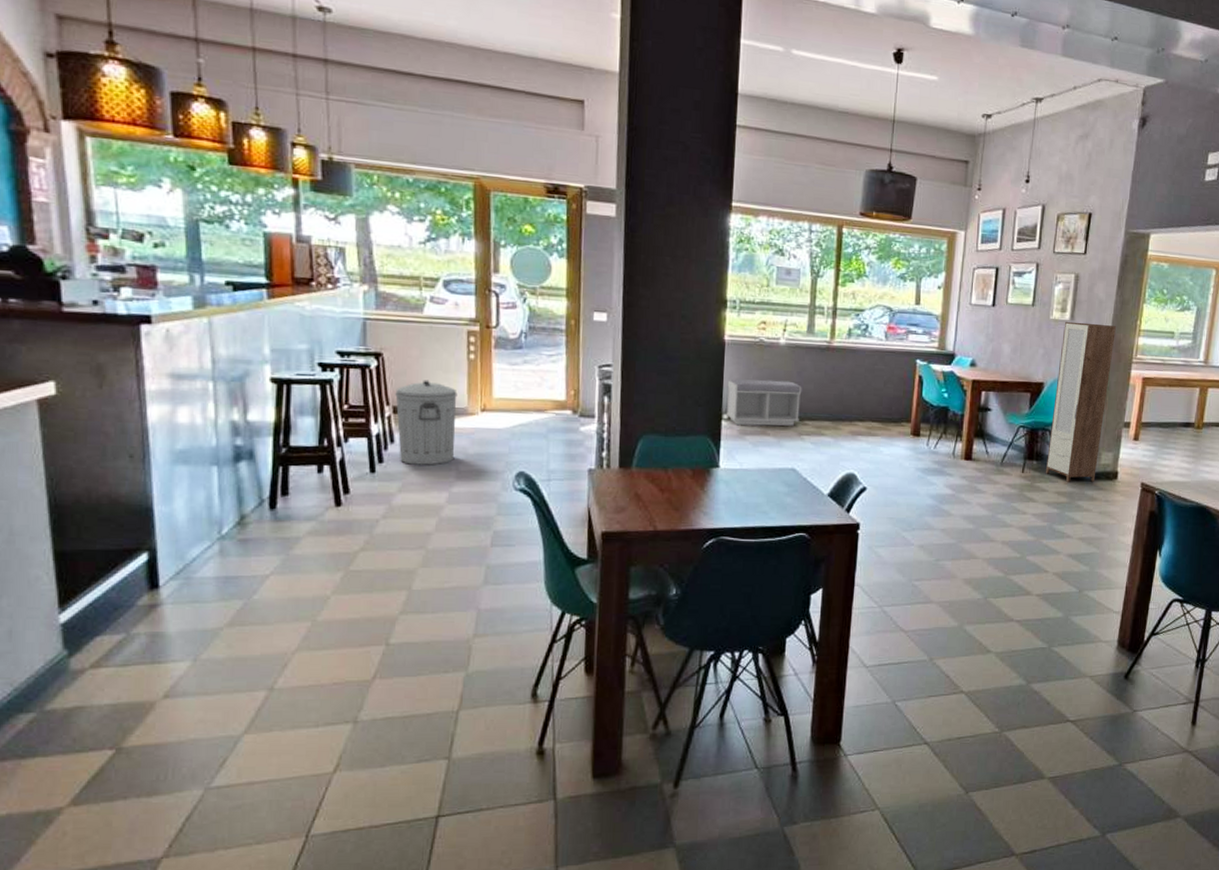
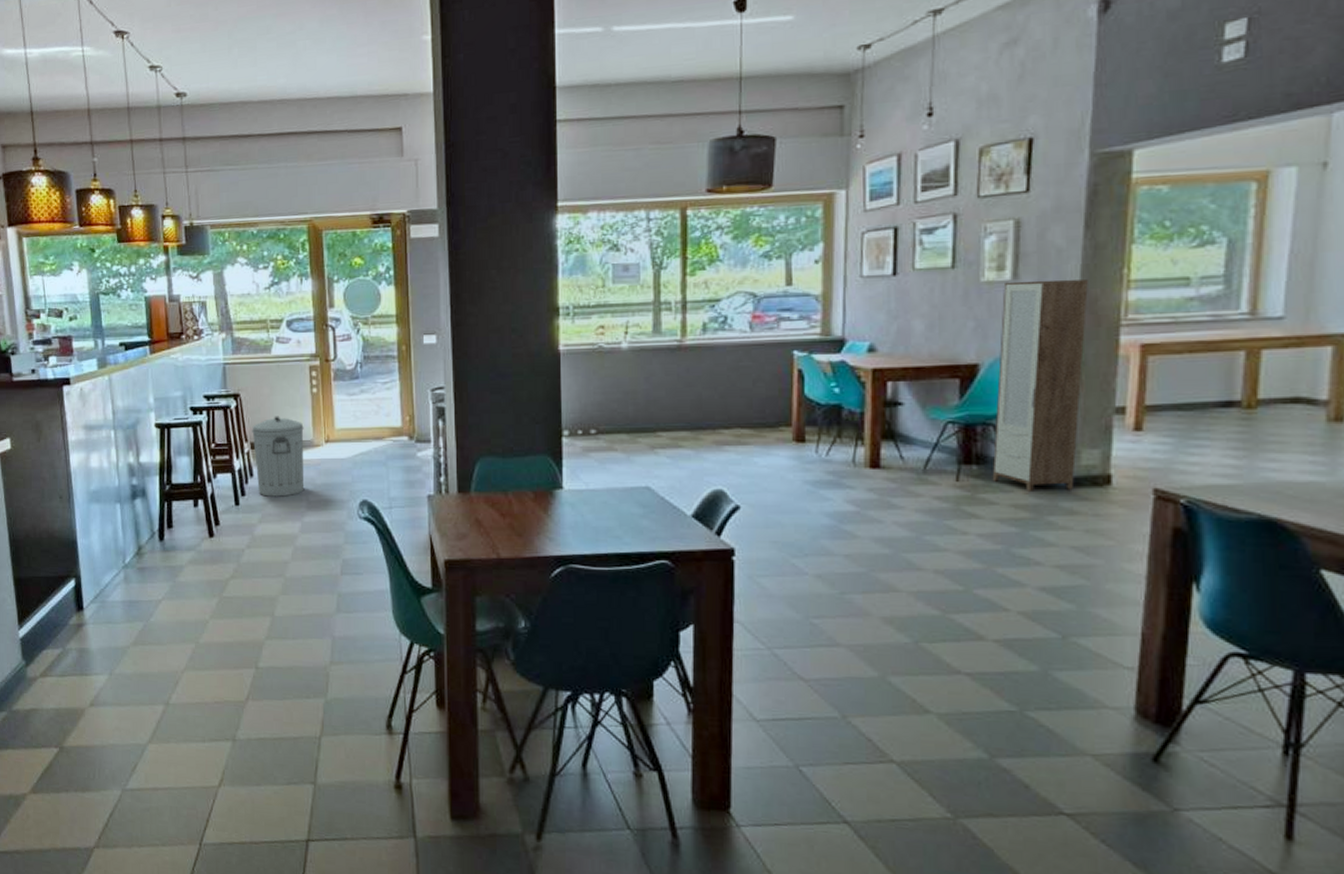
bench: present [726,379,802,426] -> none [565,388,652,442]

